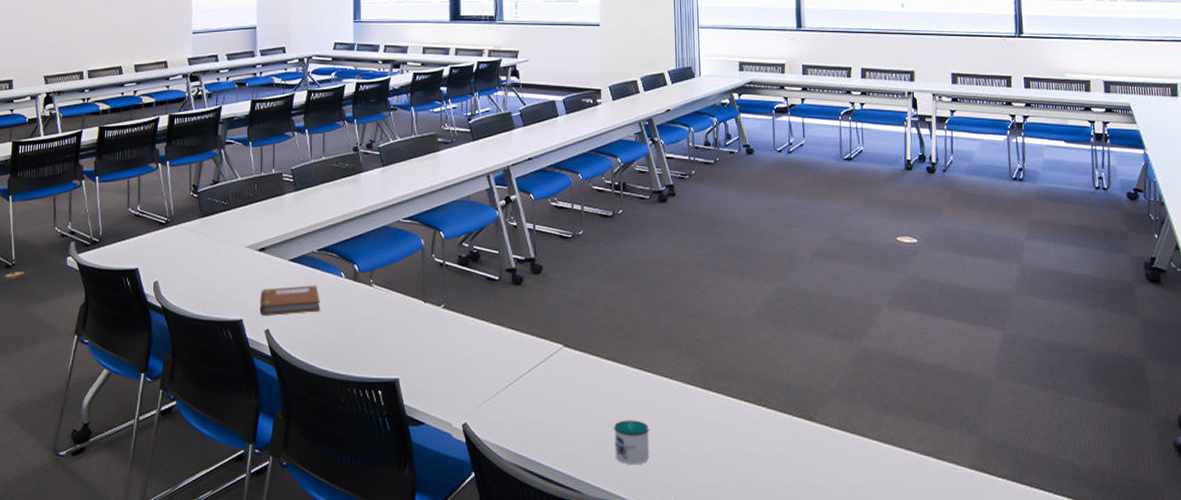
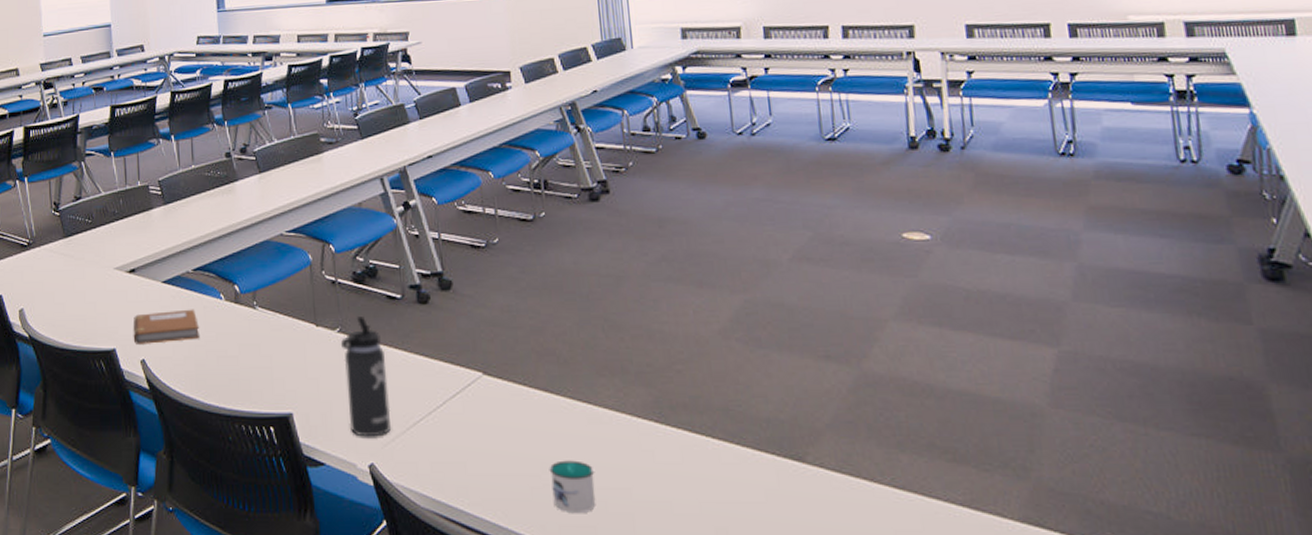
thermos bottle: none [444,295,484,400] -> present [340,316,391,437]

